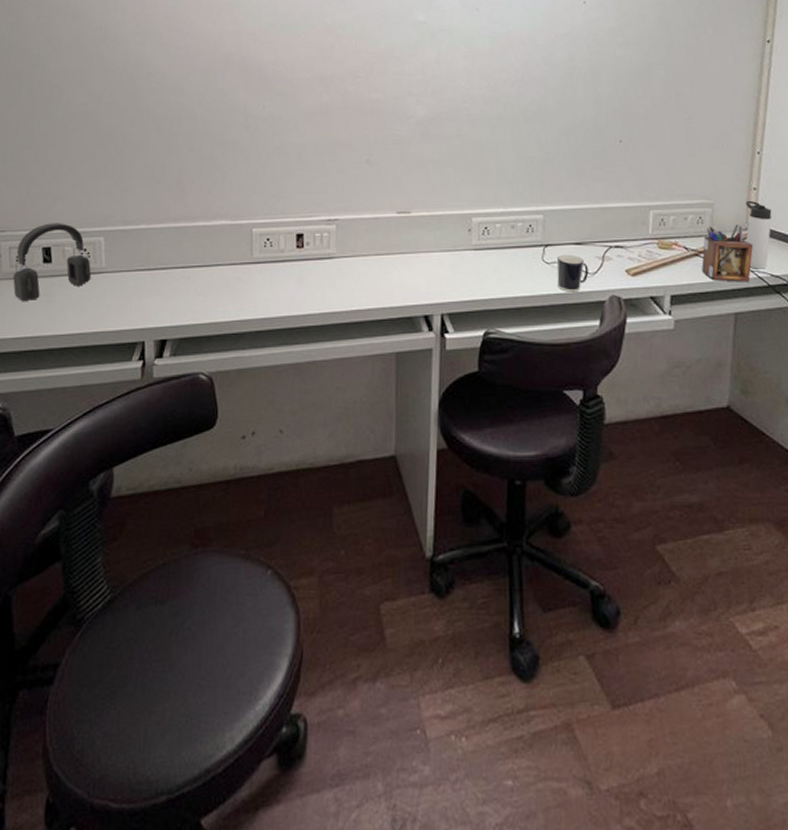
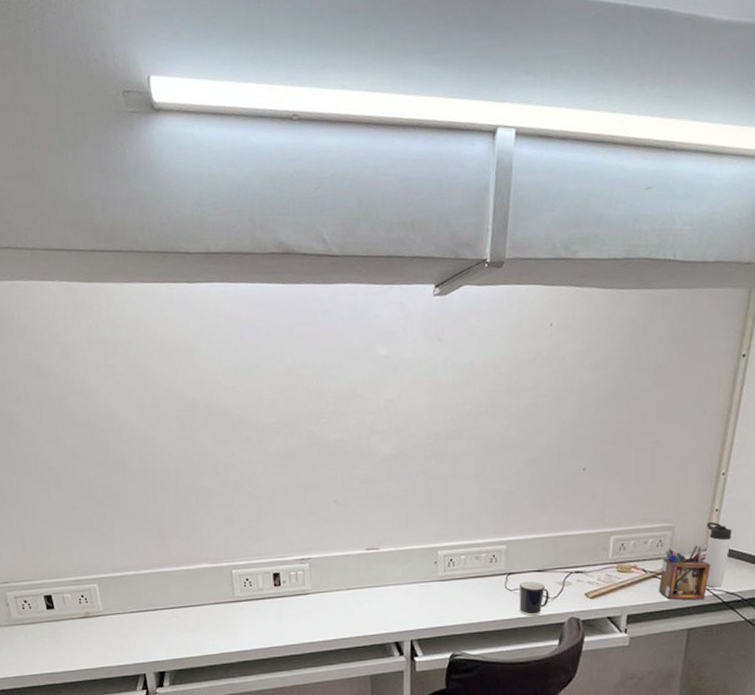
headphones: present [13,223,92,302] -> none [22,573,92,644]

